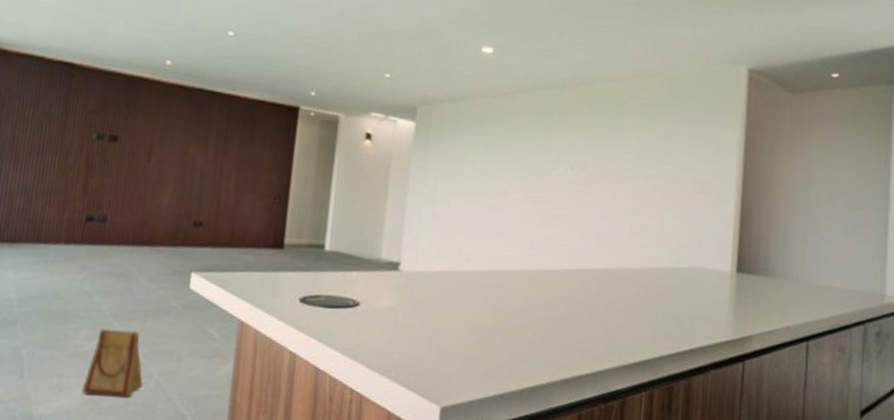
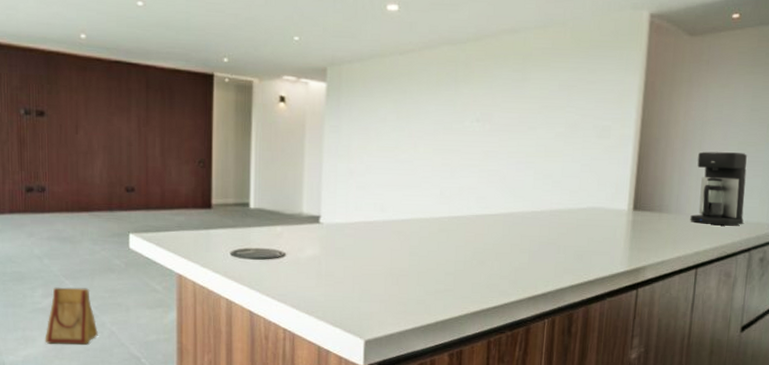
coffee maker: none [798,212,856,295] -> present [690,151,747,226]

